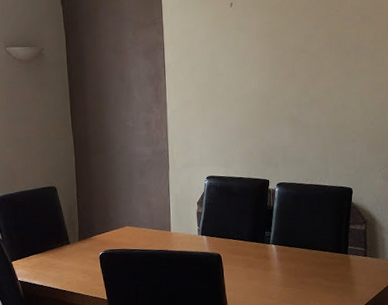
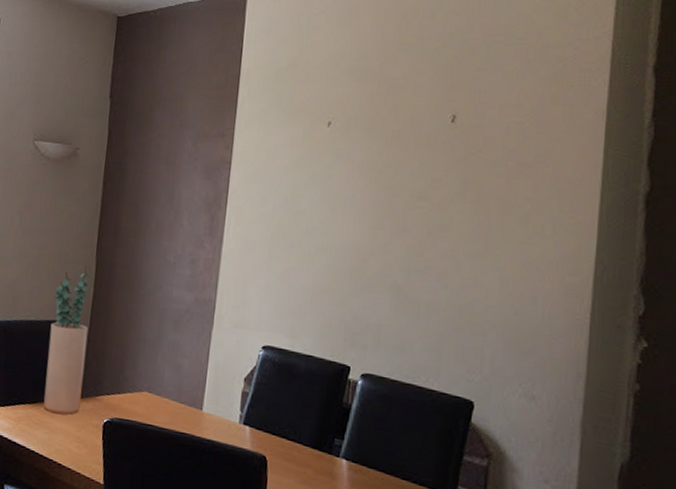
vase: none [45,140,80,256] -> present [43,265,89,415]

